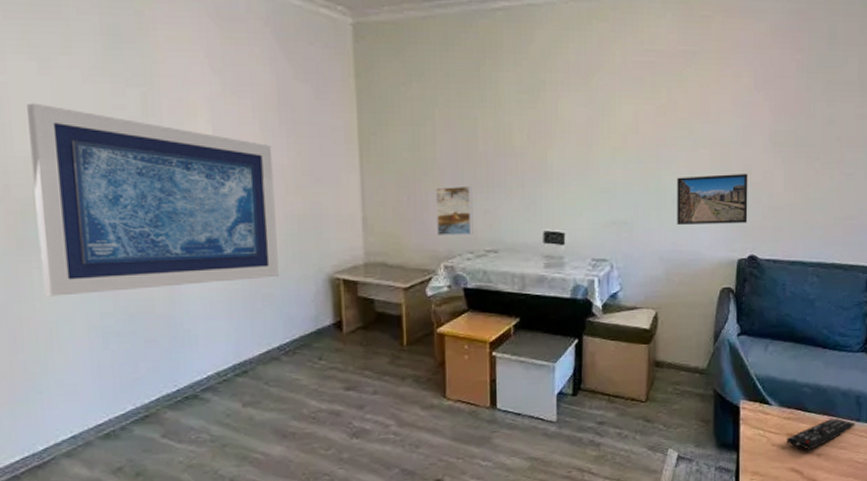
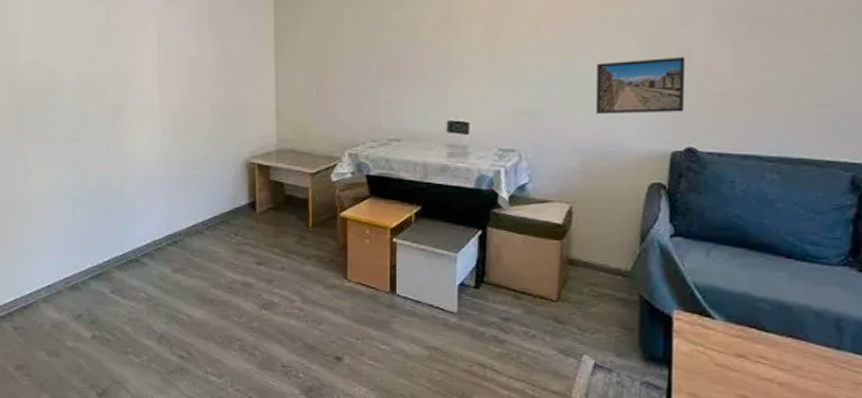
wall art: present [27,103,279,297] -> none [29,20,205,172]
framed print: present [436,185,474,235] -> none [342,77,377,124]
remote control: present [787,418,855,450] -> none [735,343,834,377]

